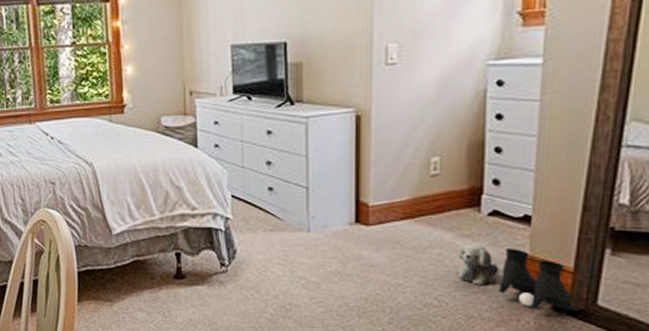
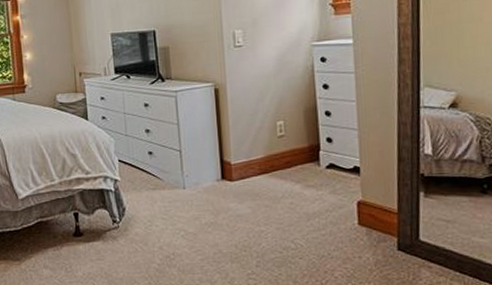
plush toy: present [457,243,499,285] -> none [305,192,340,228]
boots: present [499,249,580,311] -> none [342,195,407,246]

